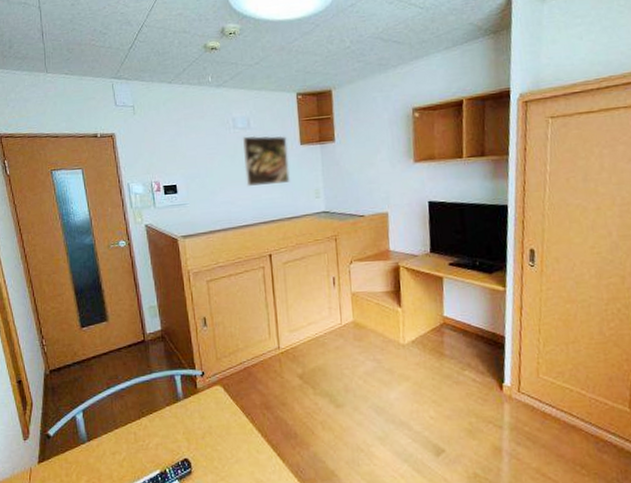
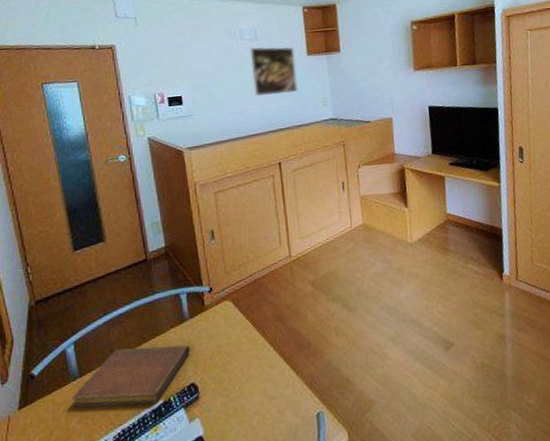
notebook: none [81,420,184,473] -> present [71,345,190,408]

